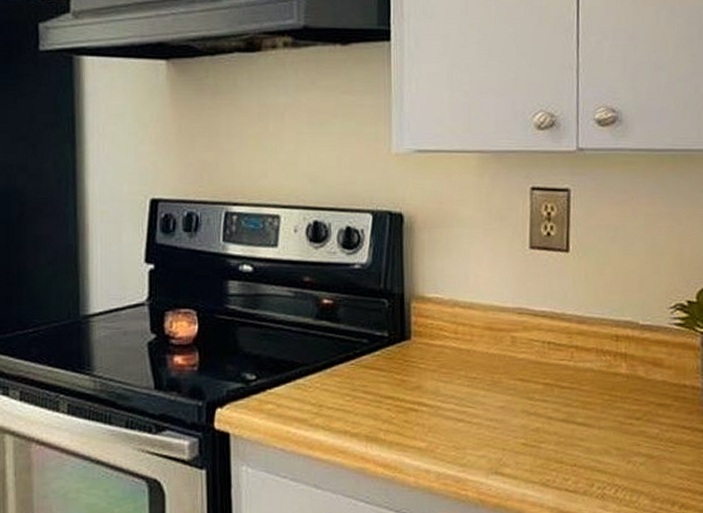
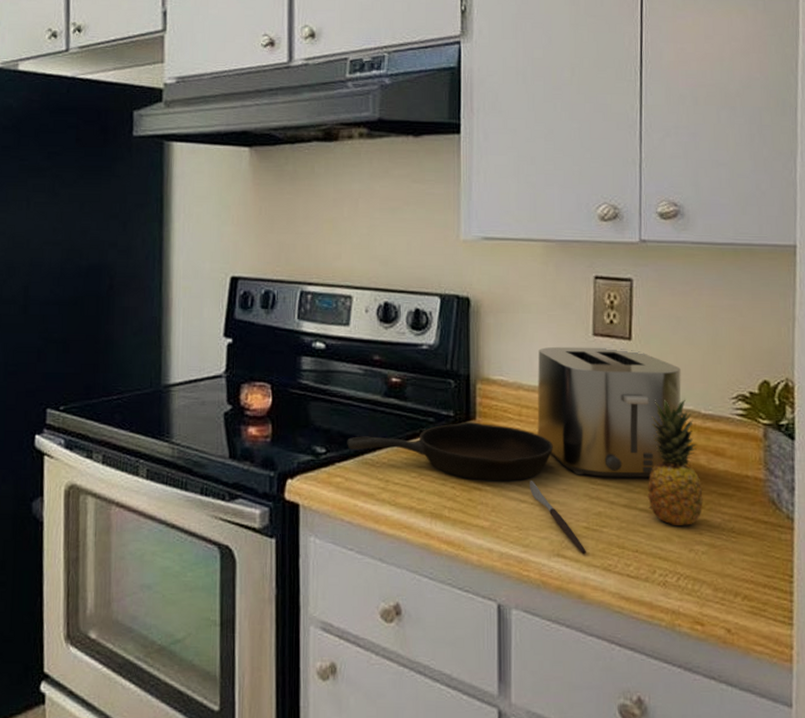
frying pan: none [278,342,490,401] -> present [347,422,553,481]
knife: none [467,399,524,472] -> present [530,481,586,555]
toaster: none [473,260,620,392] -> present [537,346,681,478]
fruit: none [585,310,641,438] -> present [647,399,703,525]

